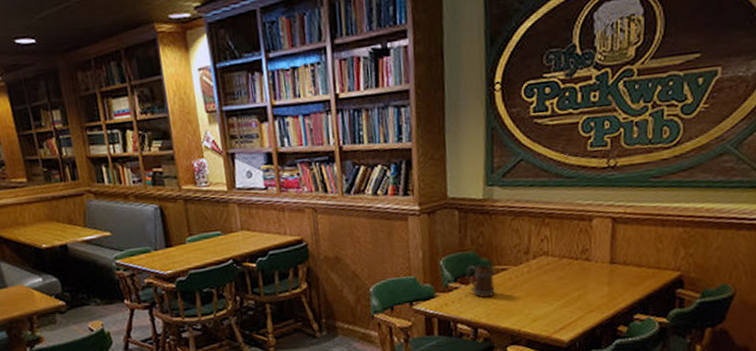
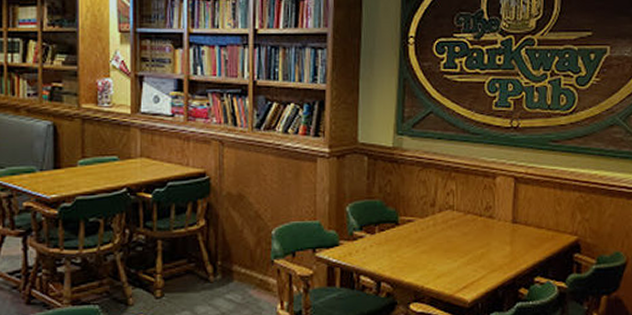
beer mug: present [465,265,495,298] -> none [371,214,400,250]

